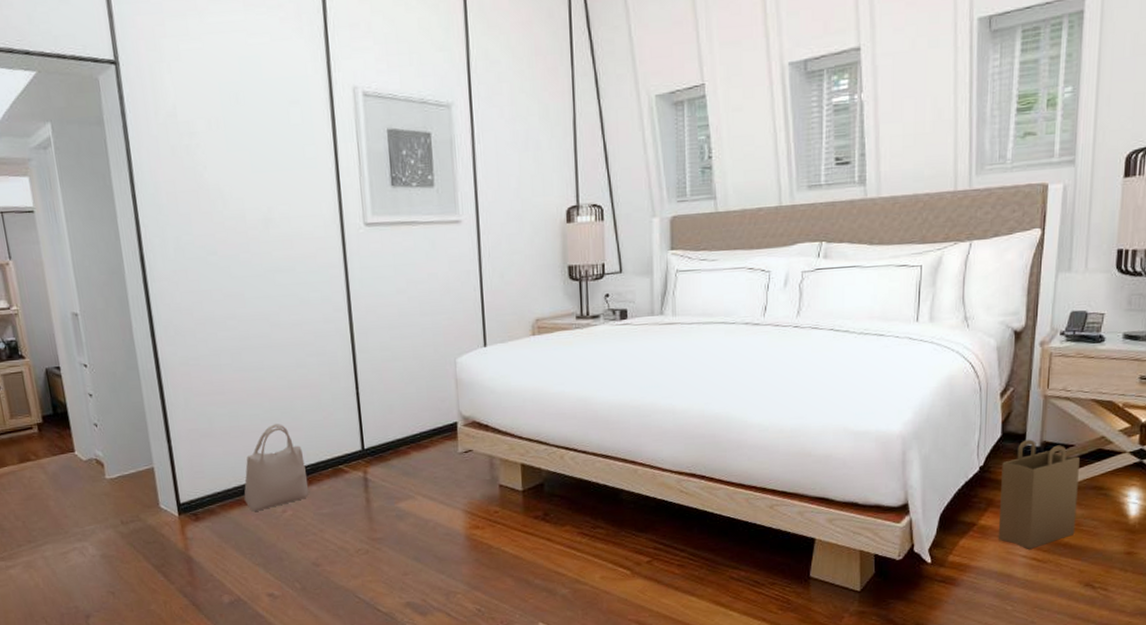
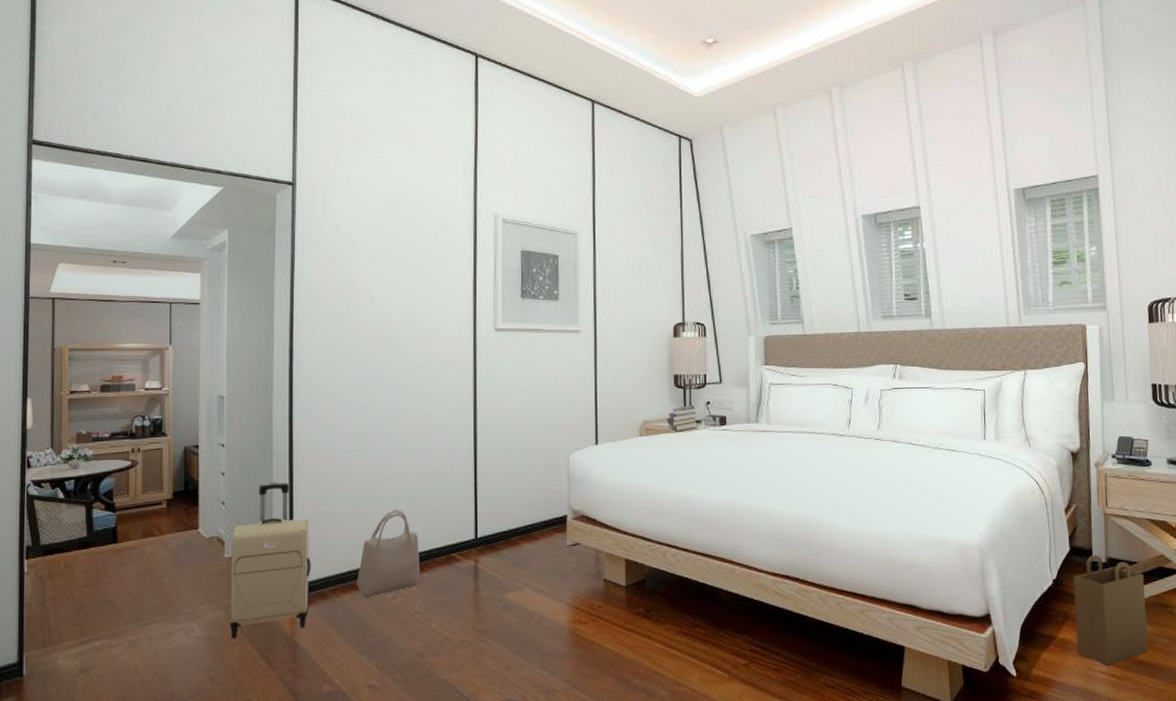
suitcase: none [110,401,199,556] -> present [230,482,311,638]
books: none [561,299,596,329] -> present [666,406,698,432]

